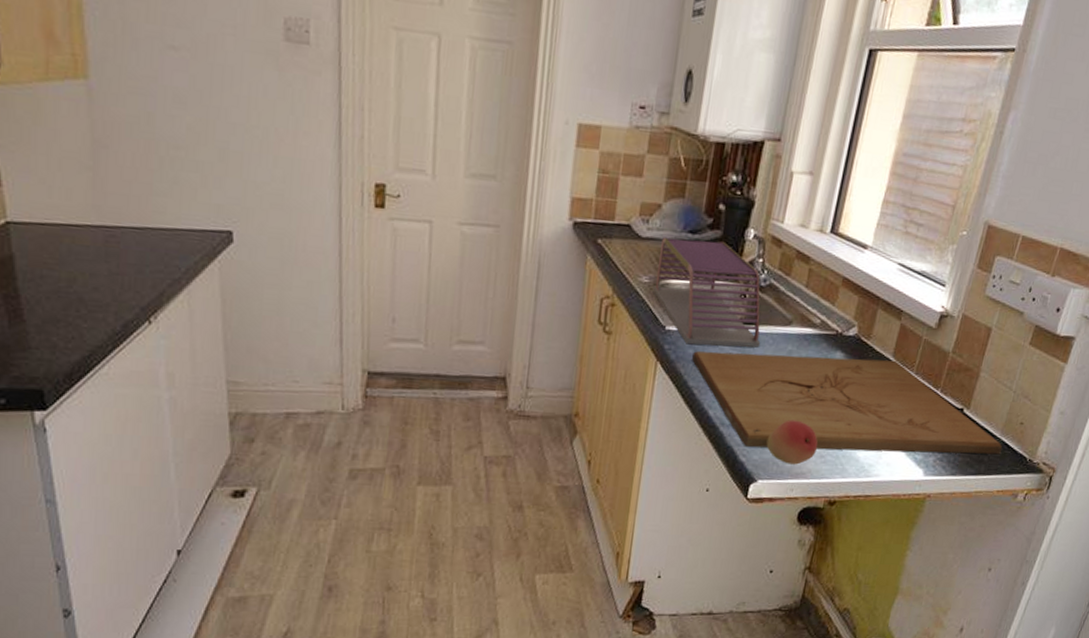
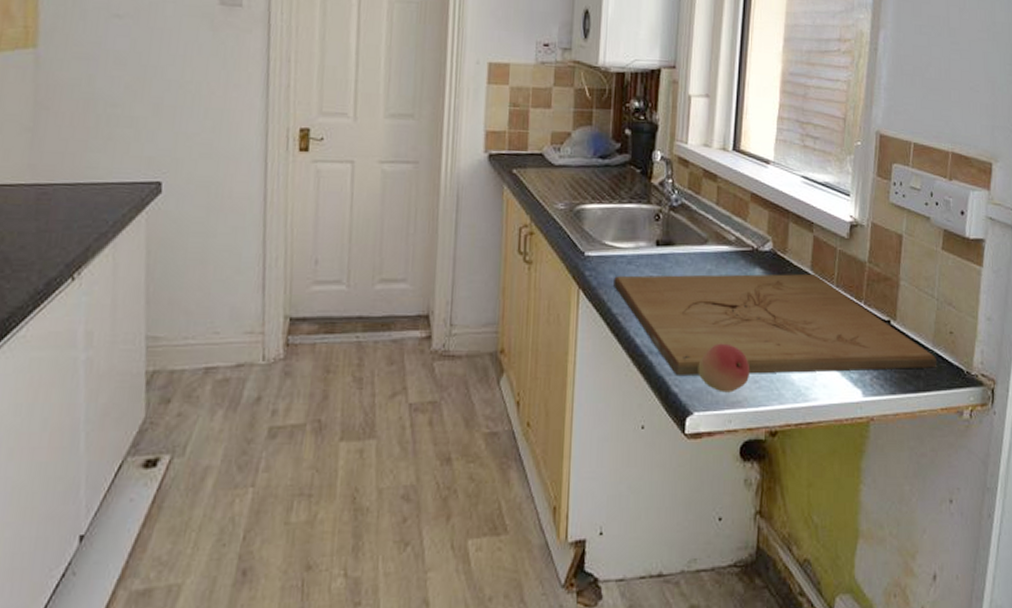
dish rack: present [652,237,761,348] -> none [569,163,680,270]

